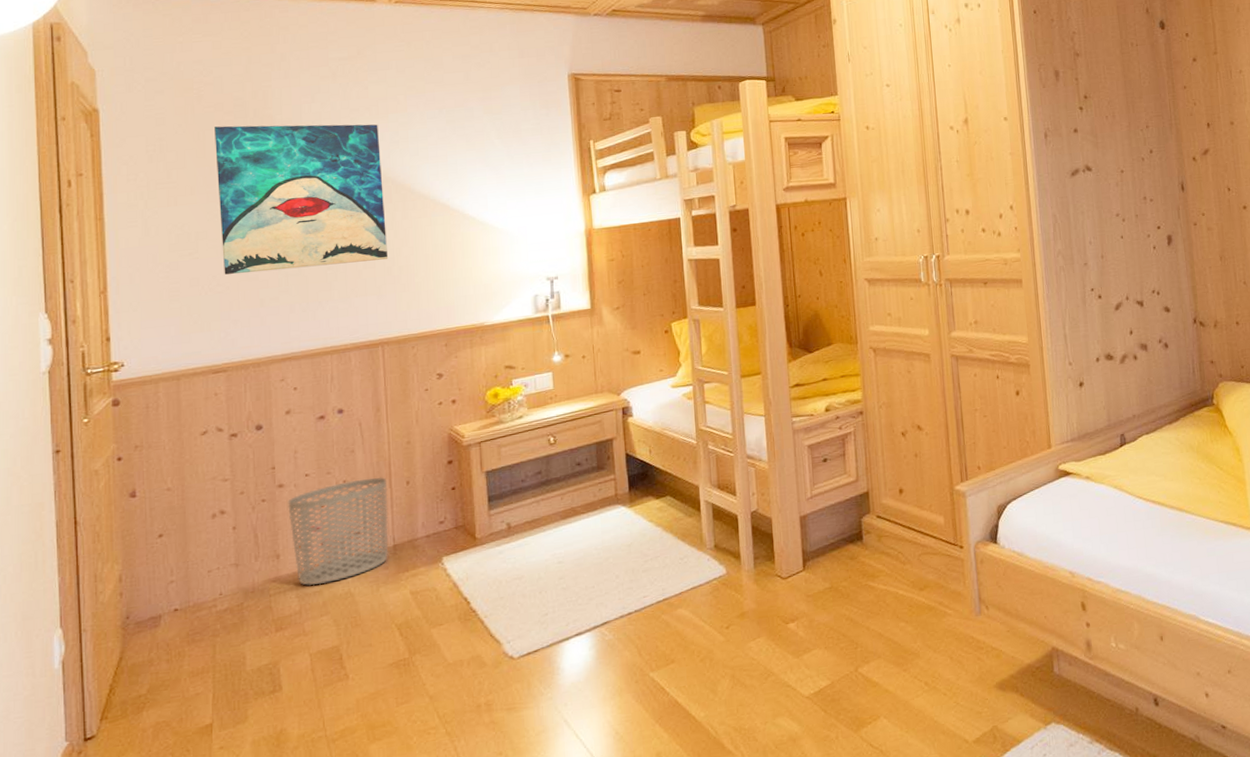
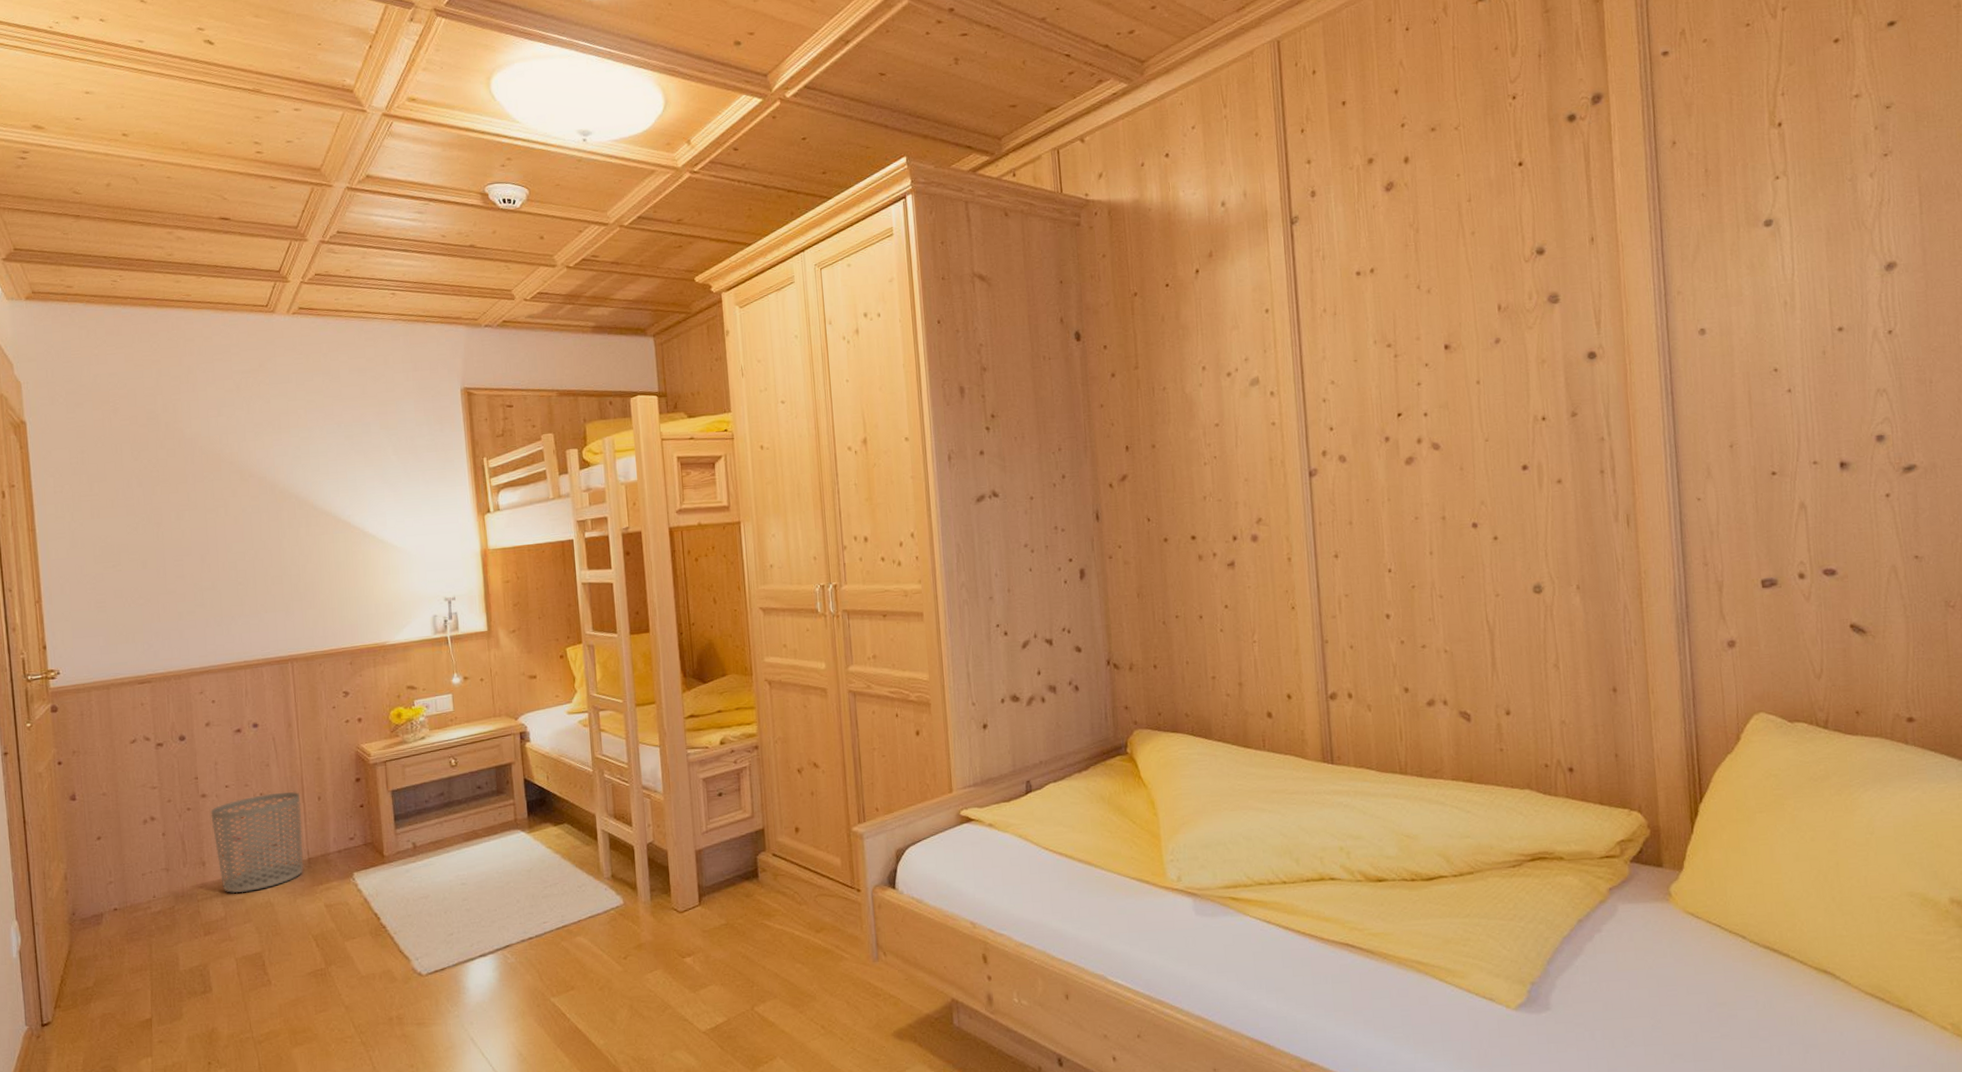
wall art: present [214,124,387,275] -> none [130,438,294,587]

